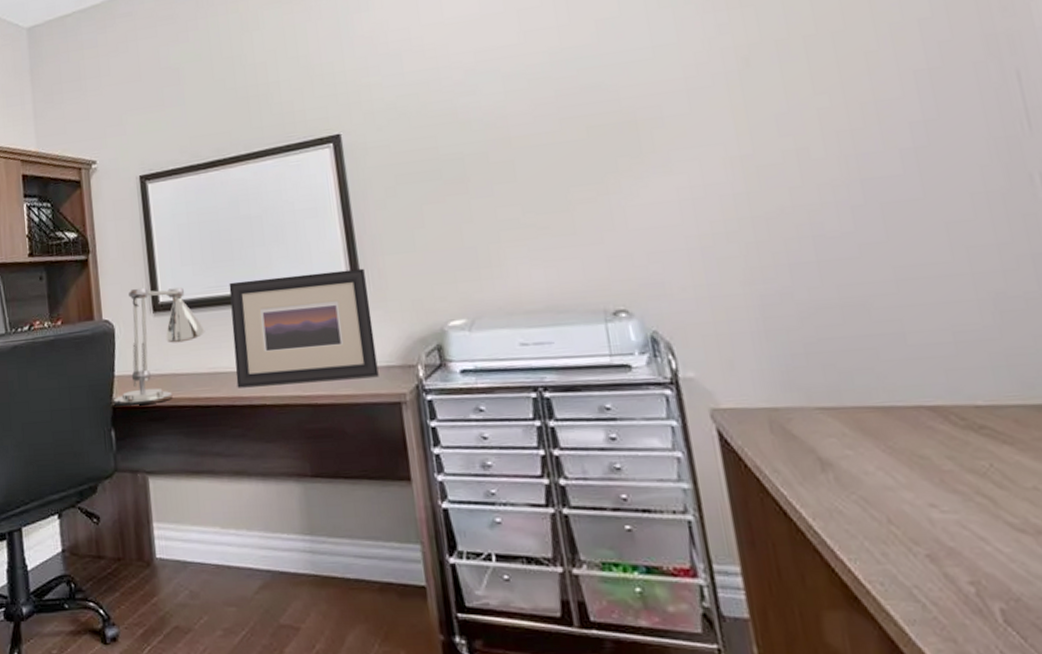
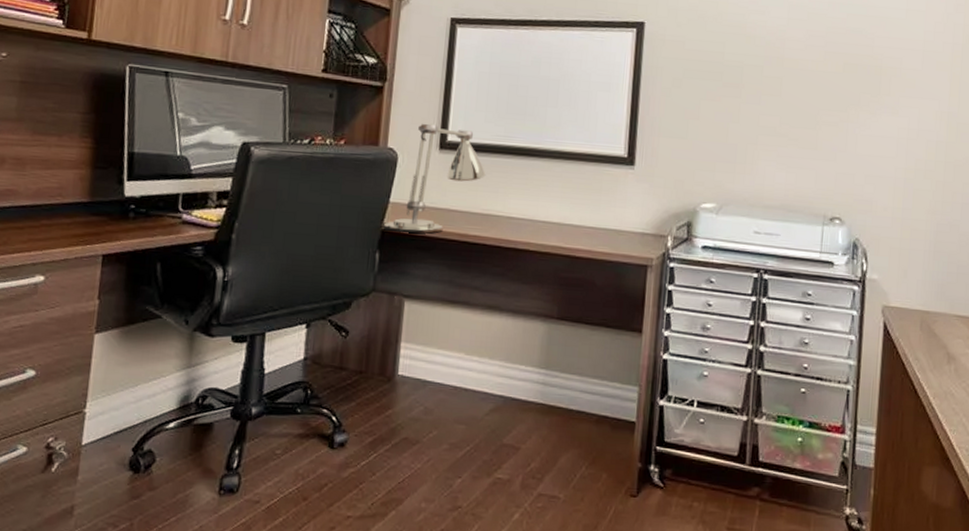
picture frame: present [229,268,379,388] -> none [506,135,640,241]

